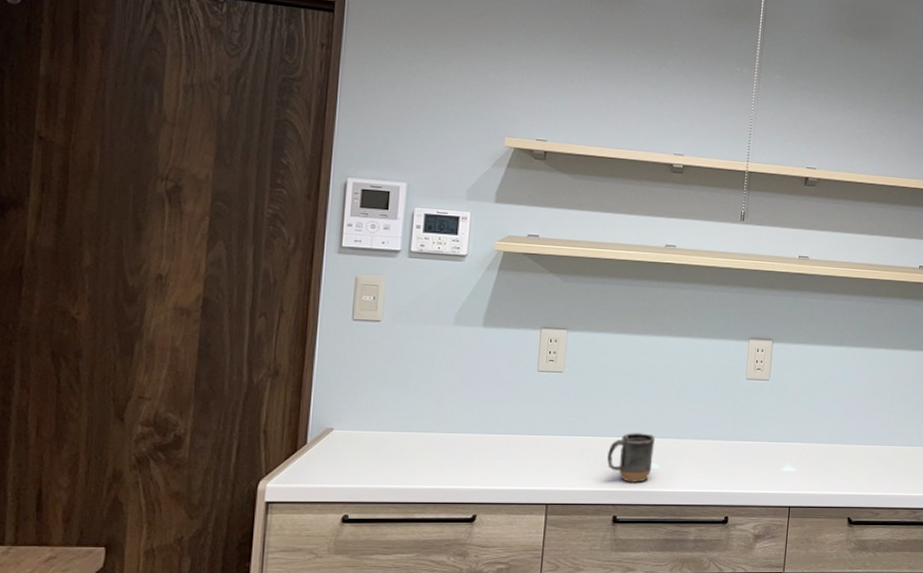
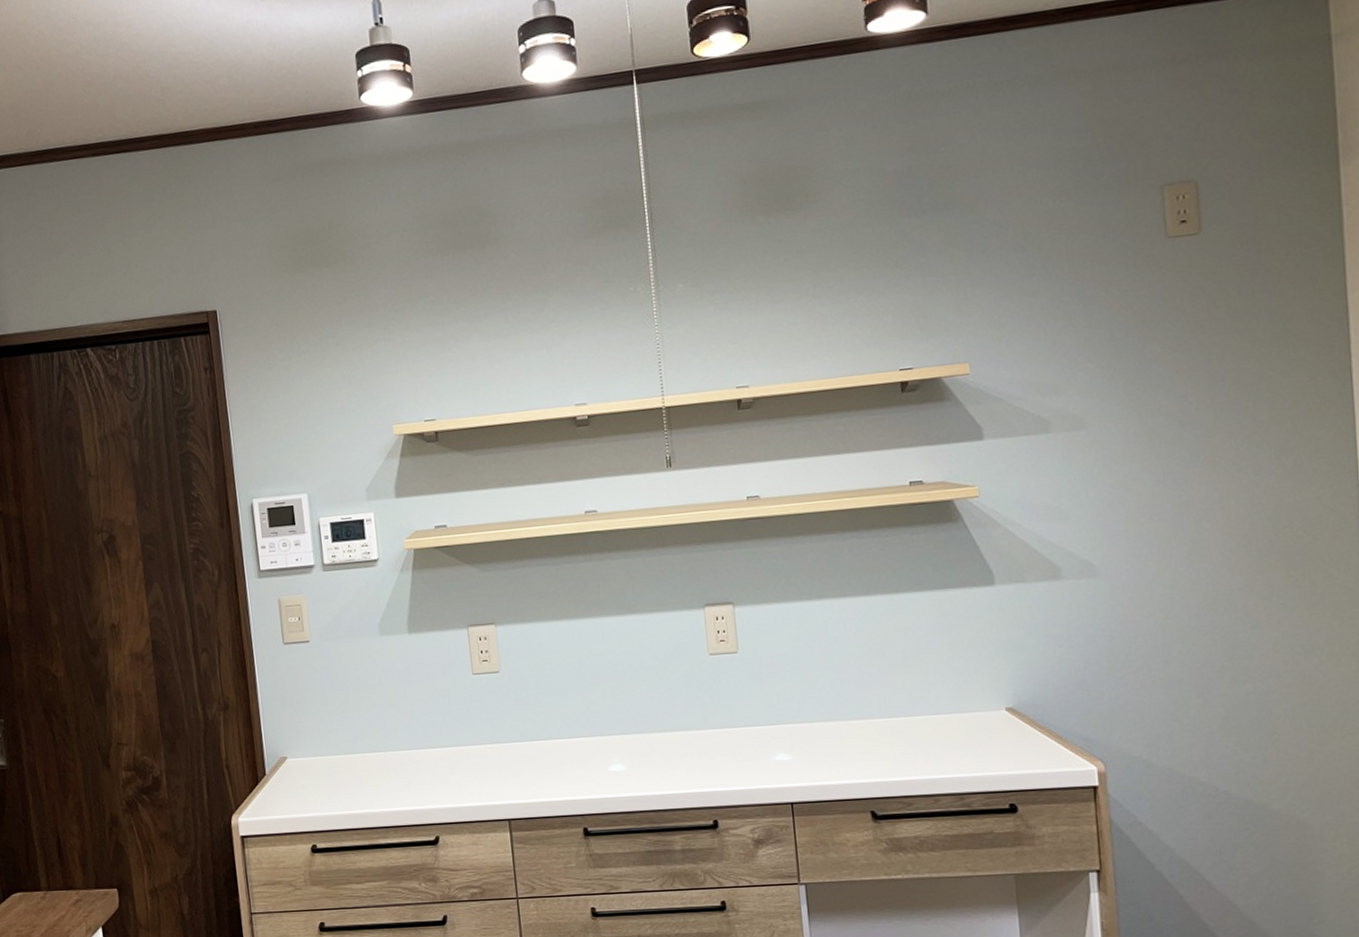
mug: present [607,433,656,483] -> none [564,731,618,789]

